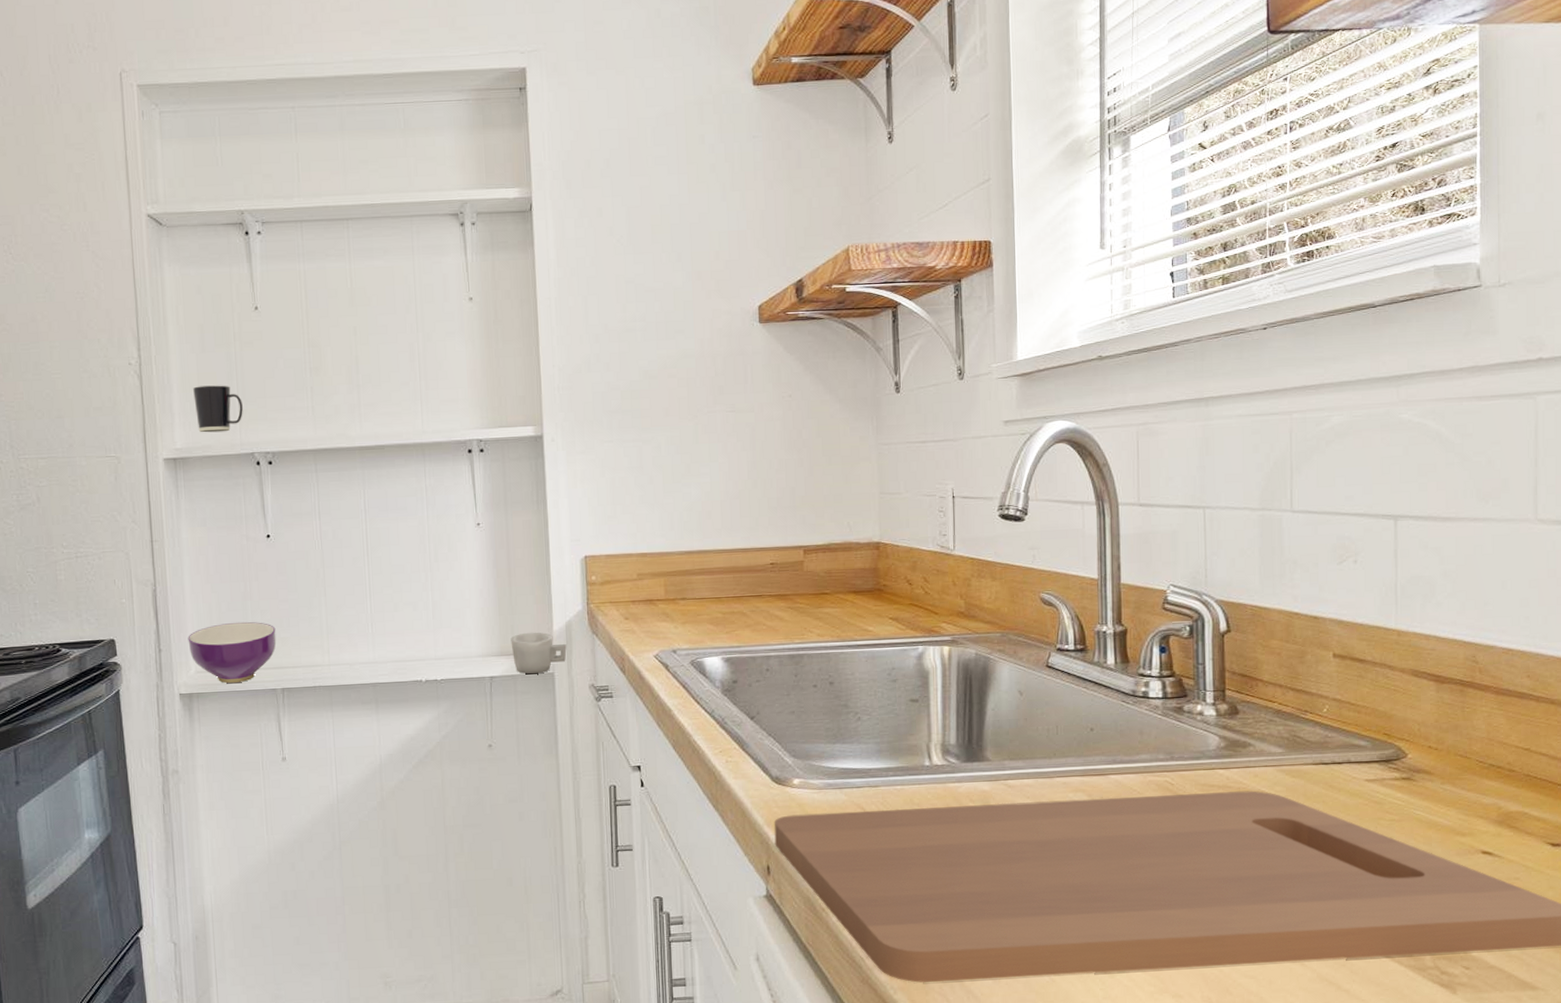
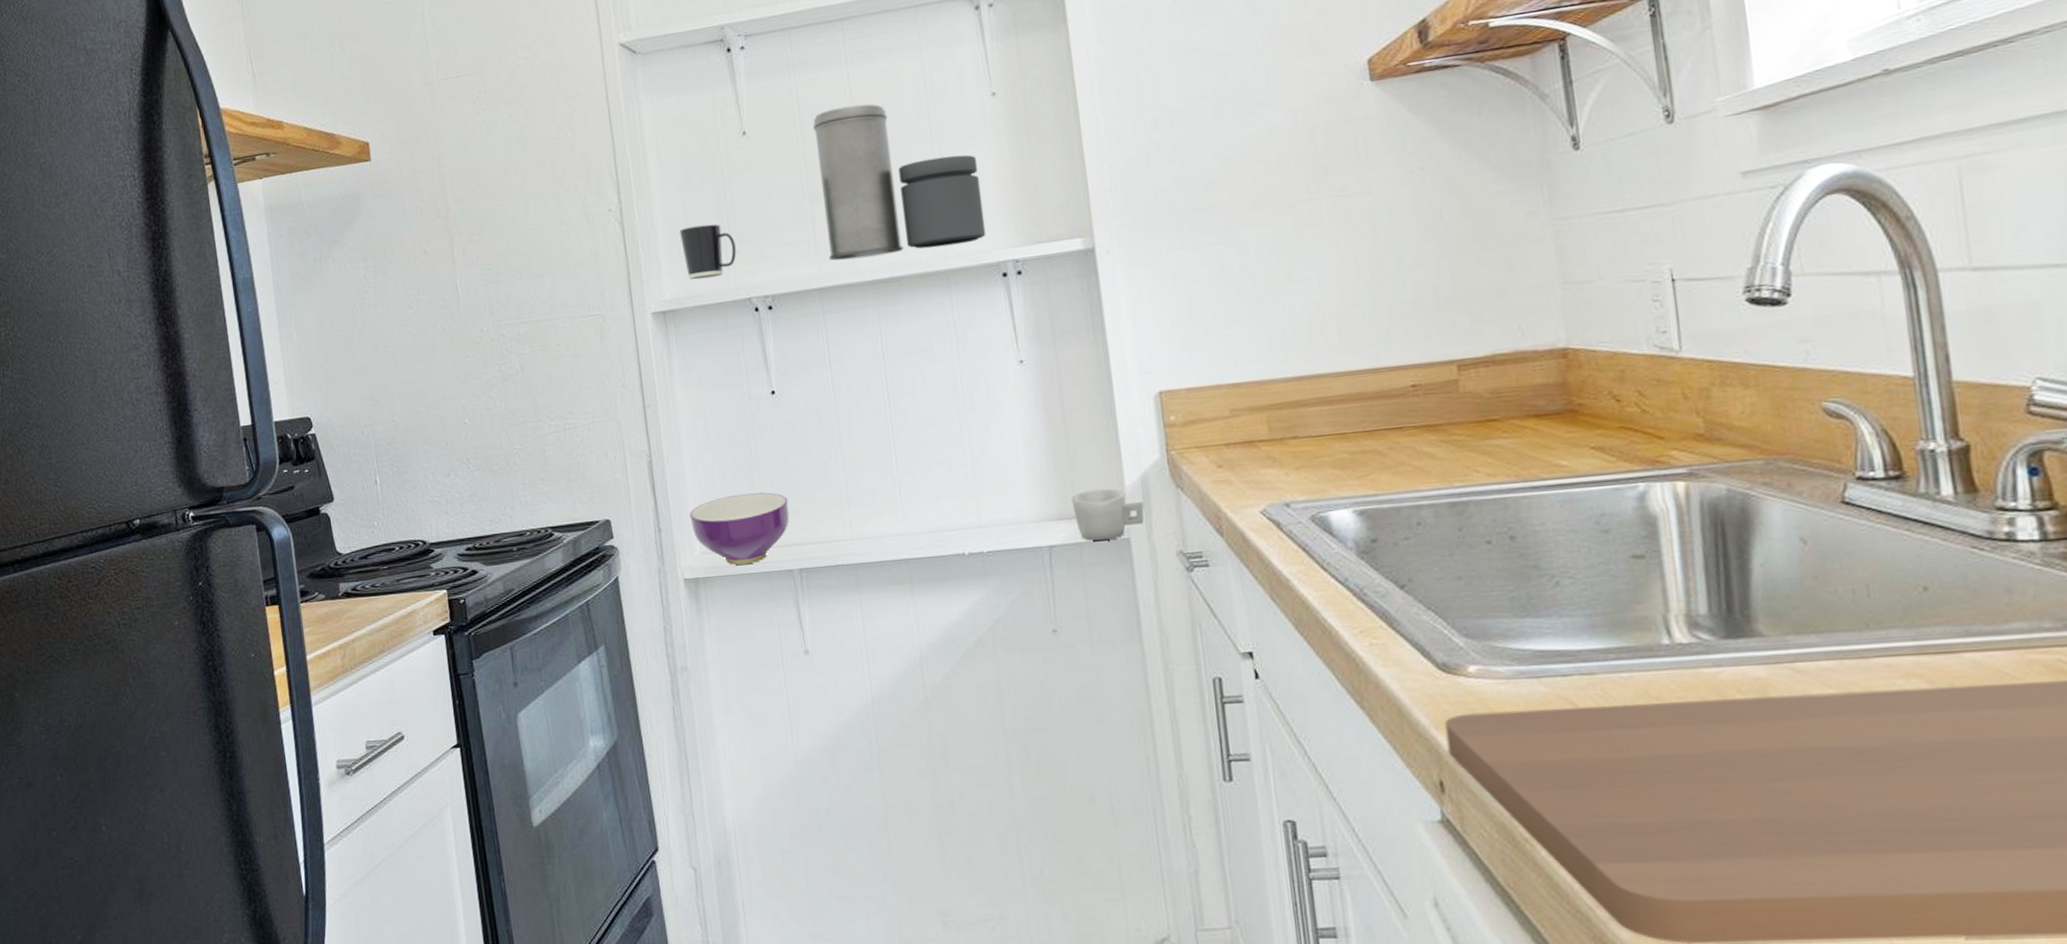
canister: none [316,294,388,428] -> present [812,104,904,261]
jar: none [388,347,457,424] -> present [898,154,986,249]

